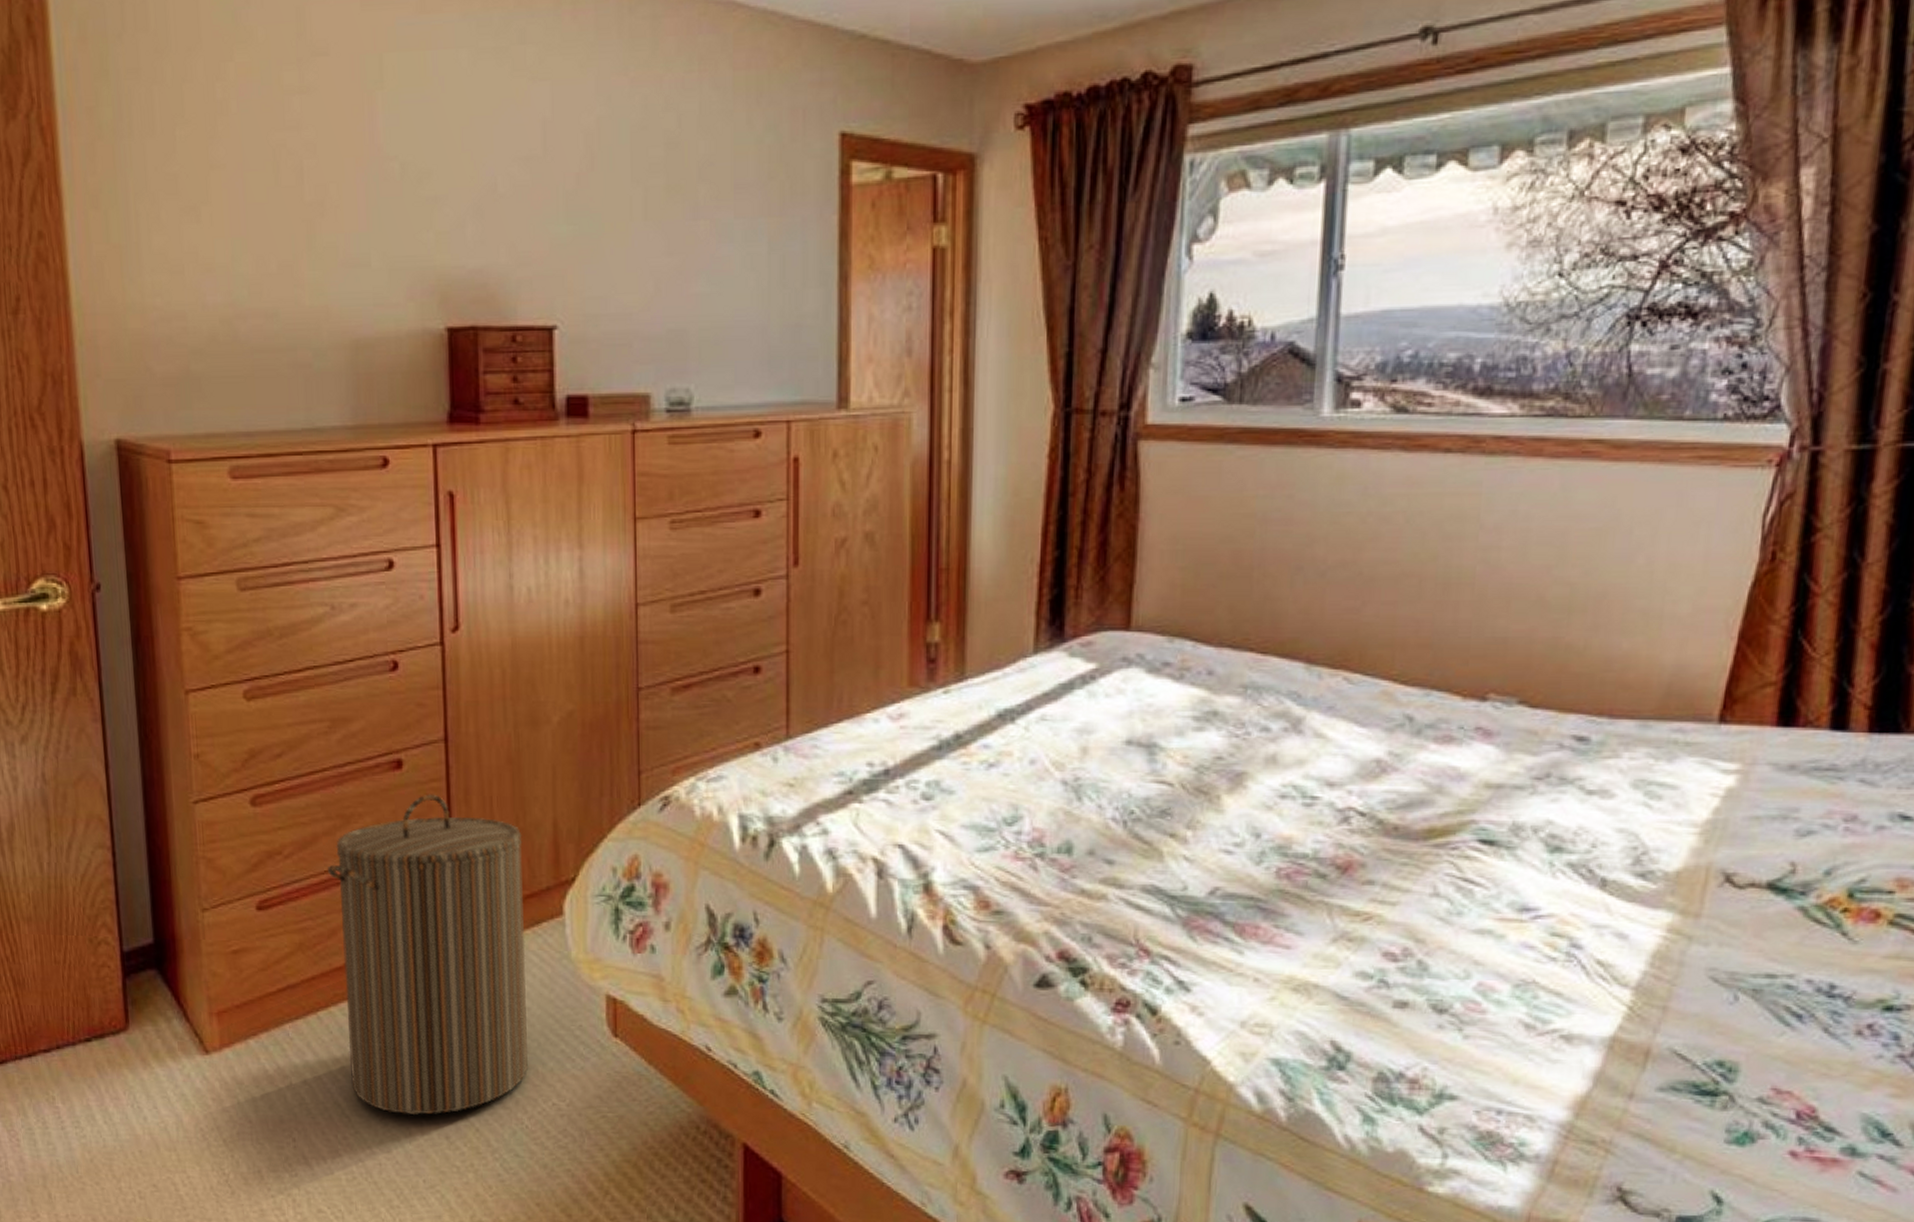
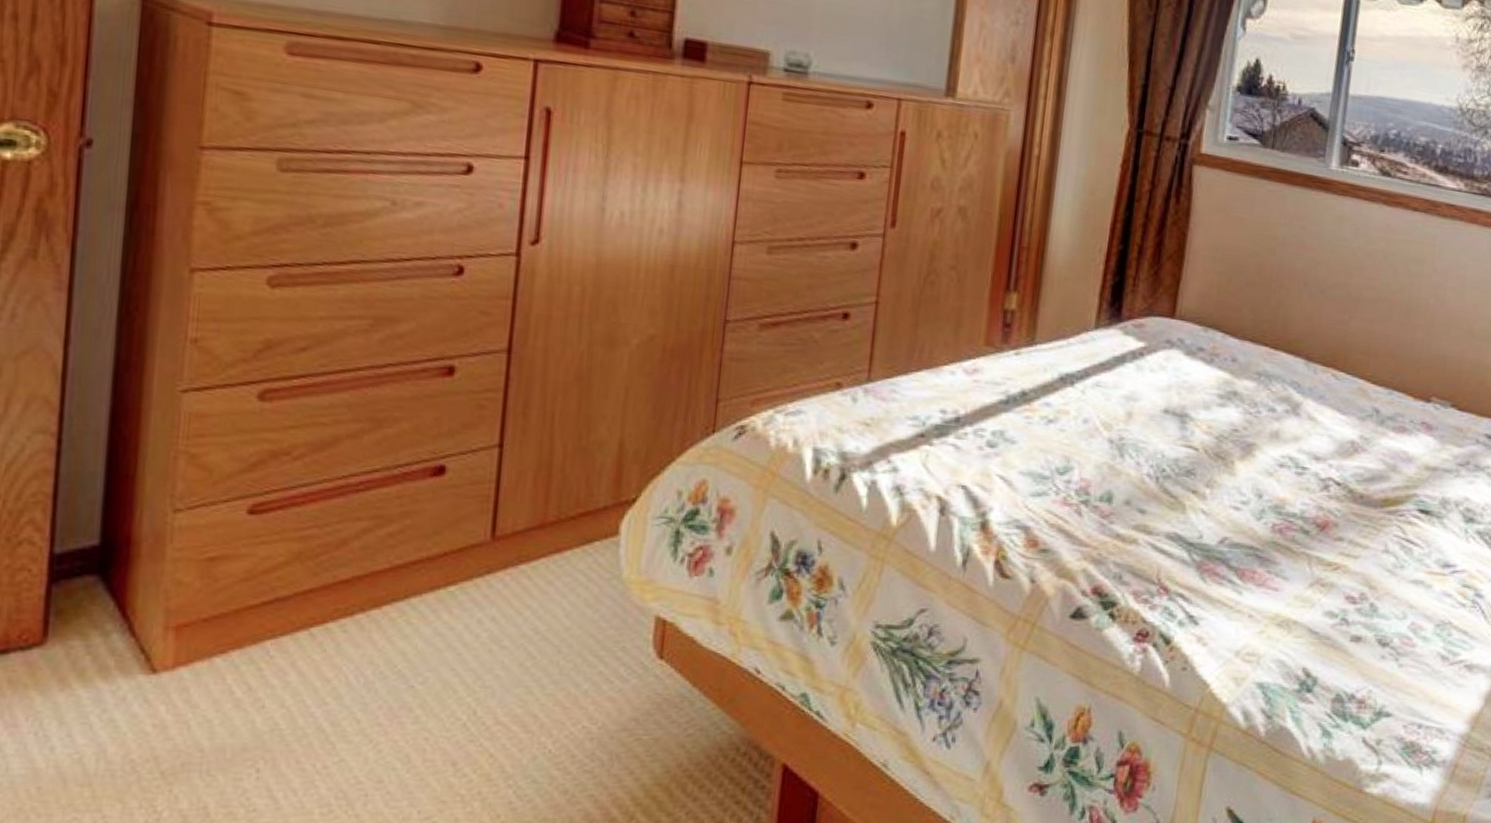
laundry hamper: present [328,794,528,1115] -> none [342,404,584,740]

